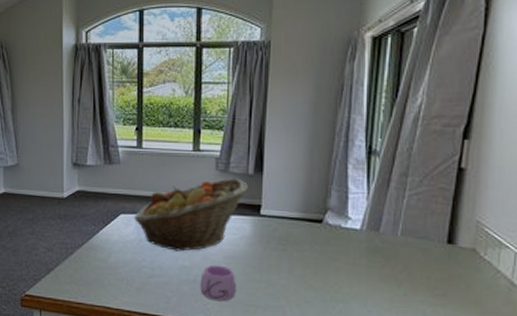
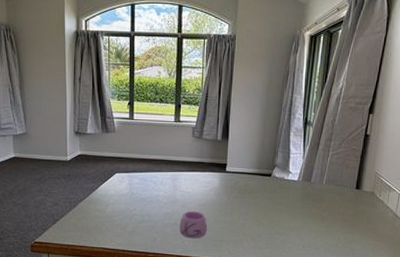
fruit basket: present [133,178,248,252] -> none [126,143,217,201]

